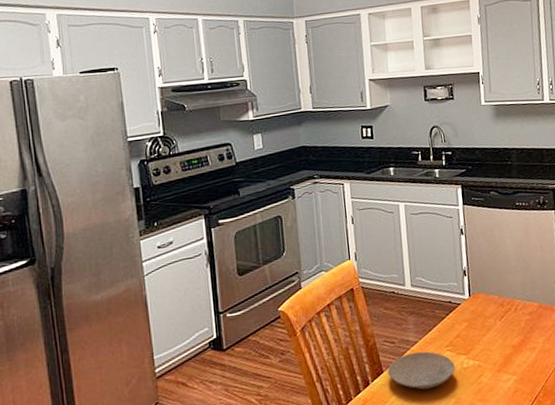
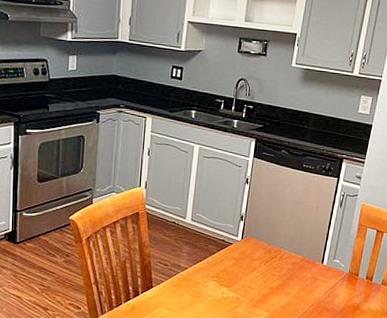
plate: present [387,351,455,390] -> none [156,276,216,309]

